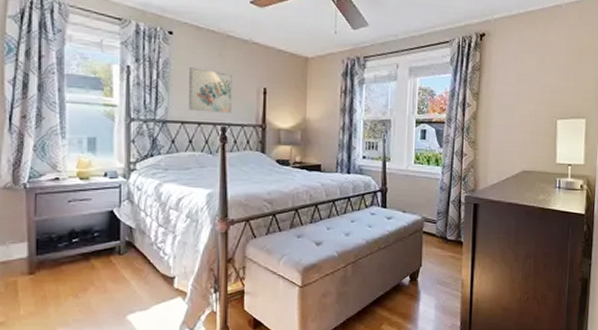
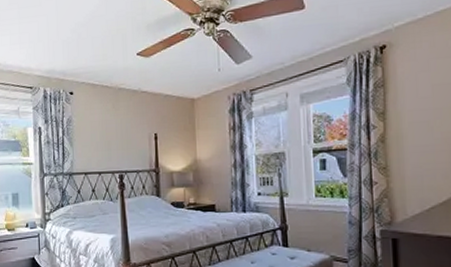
wall art: present [189,67,232,113] -> none [89,122,127,162]

